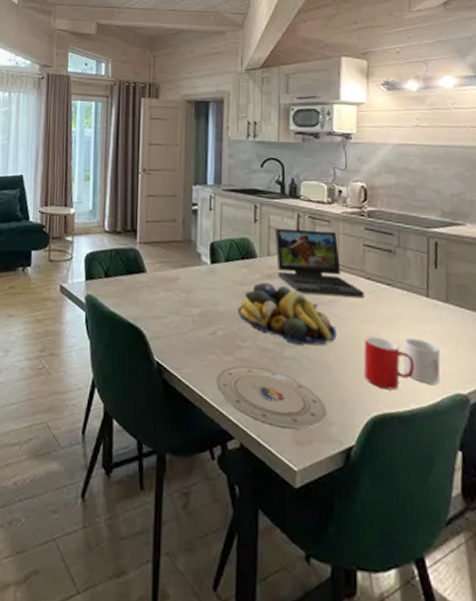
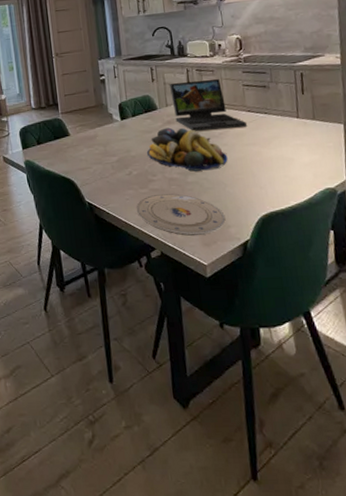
cup: present [363,336,415,391] -> none [250,155,292,194]
mug: present [403,338,441,385] -> none [282,151,313,185]

